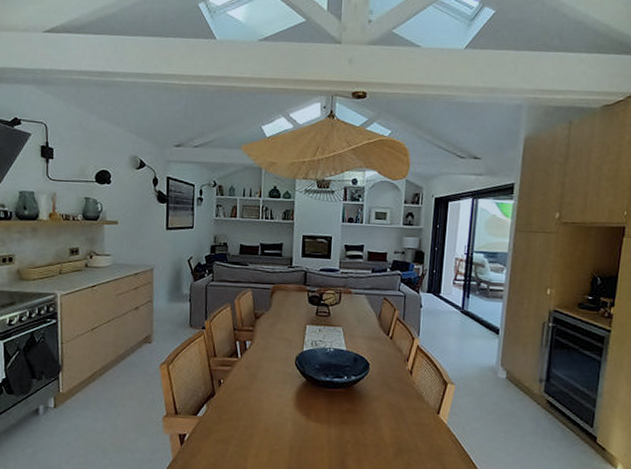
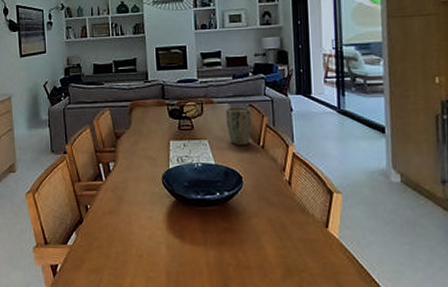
plant pot: none [360,298,385,335] -> present [225,106,252,145]

